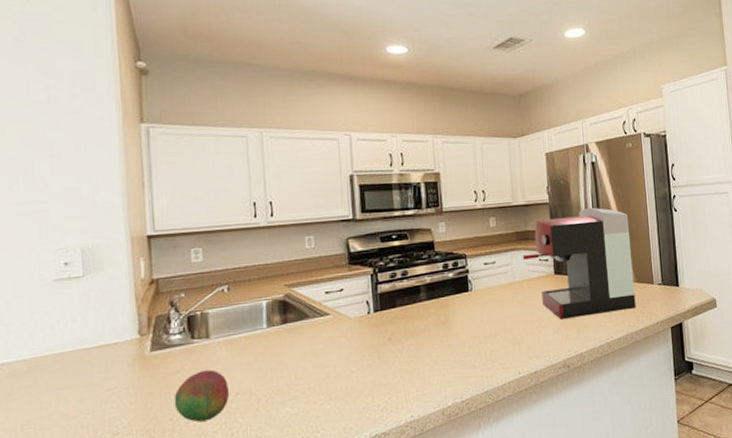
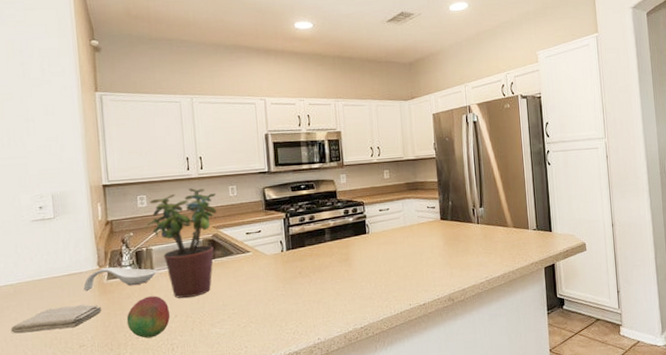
washcloth: none [22,381,143,422] -> present [11,304,102,334]
spoon rest: none [119,335,213,366] -> present [83,266,156,291]
potted plant: none [202,239,290,372] -> present [147,188,217,298]
coffee maker: present [522,207,636,319] -> none [412,161,513,259]

